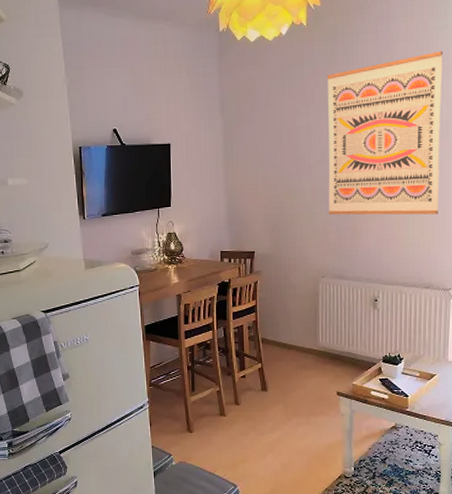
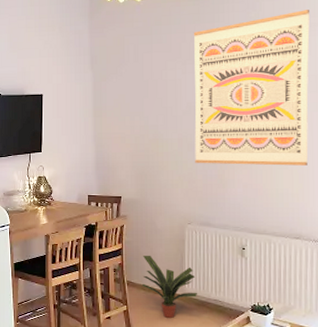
potted plant: none [276,312,331,373] -> present [142,256,197,318]

